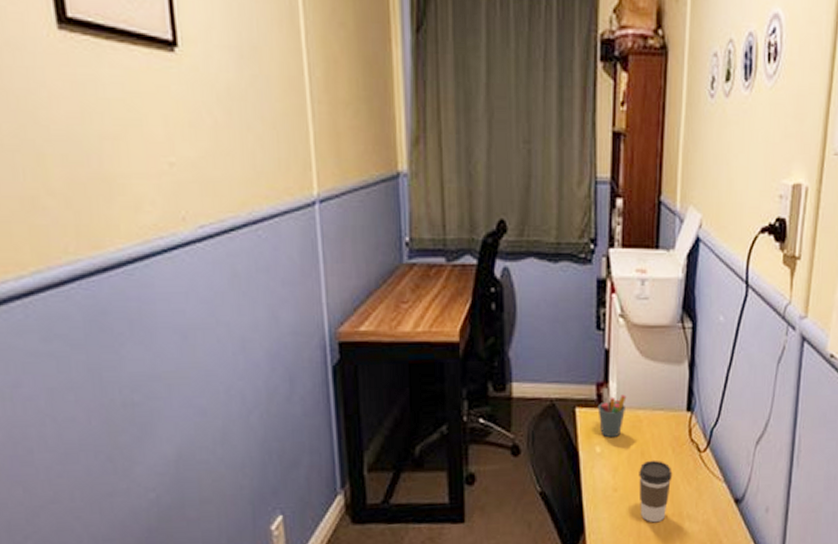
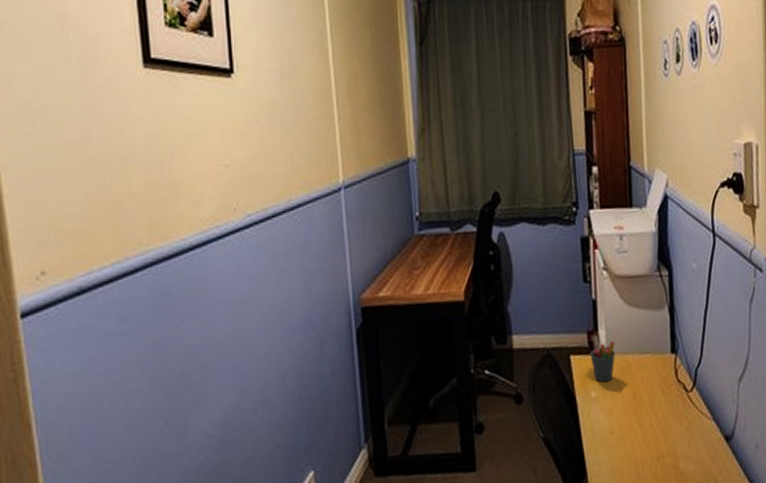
coffee cup: present [639,460,673,523] -> none [632,401,664,464]

